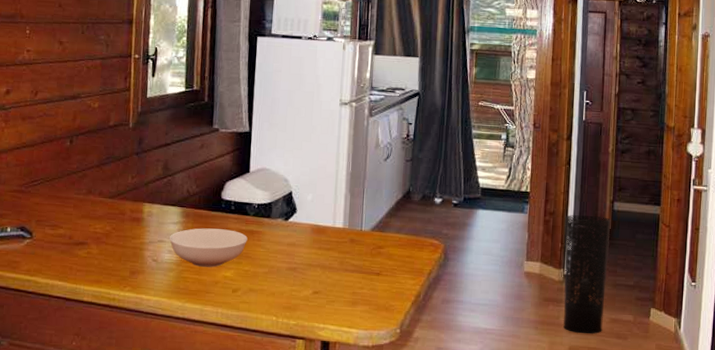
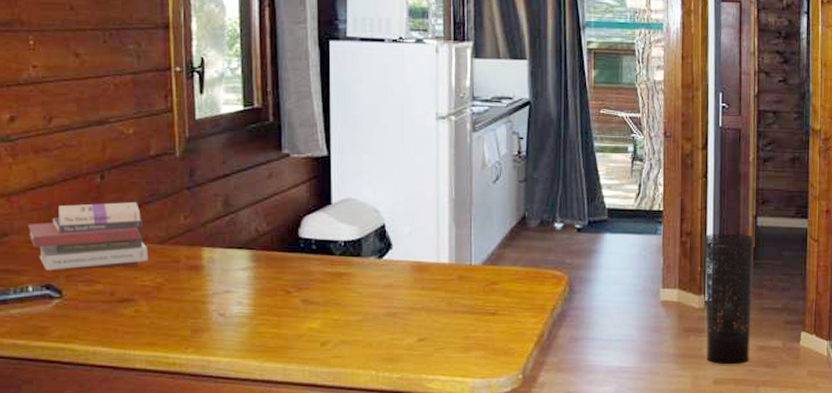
books: none [11,162,102,216] -> present [27,202,149,270]
bowl: present [169,228,248,268] -> none [237,273,335,319]

